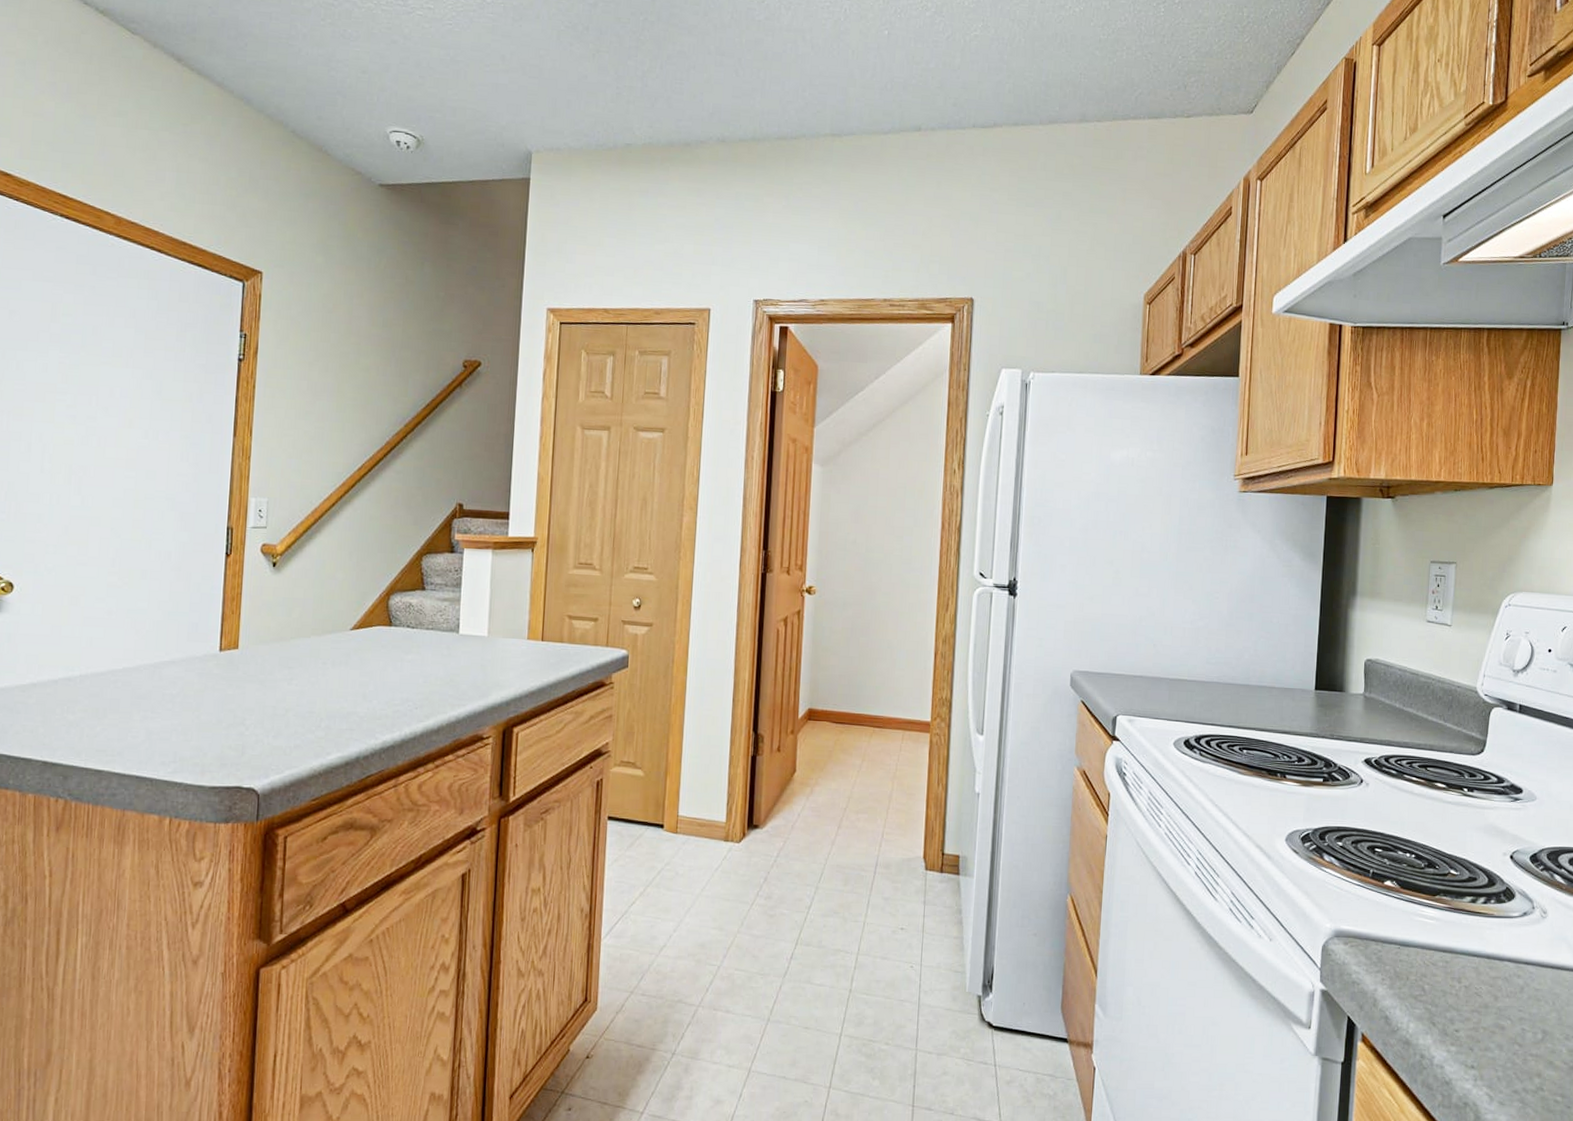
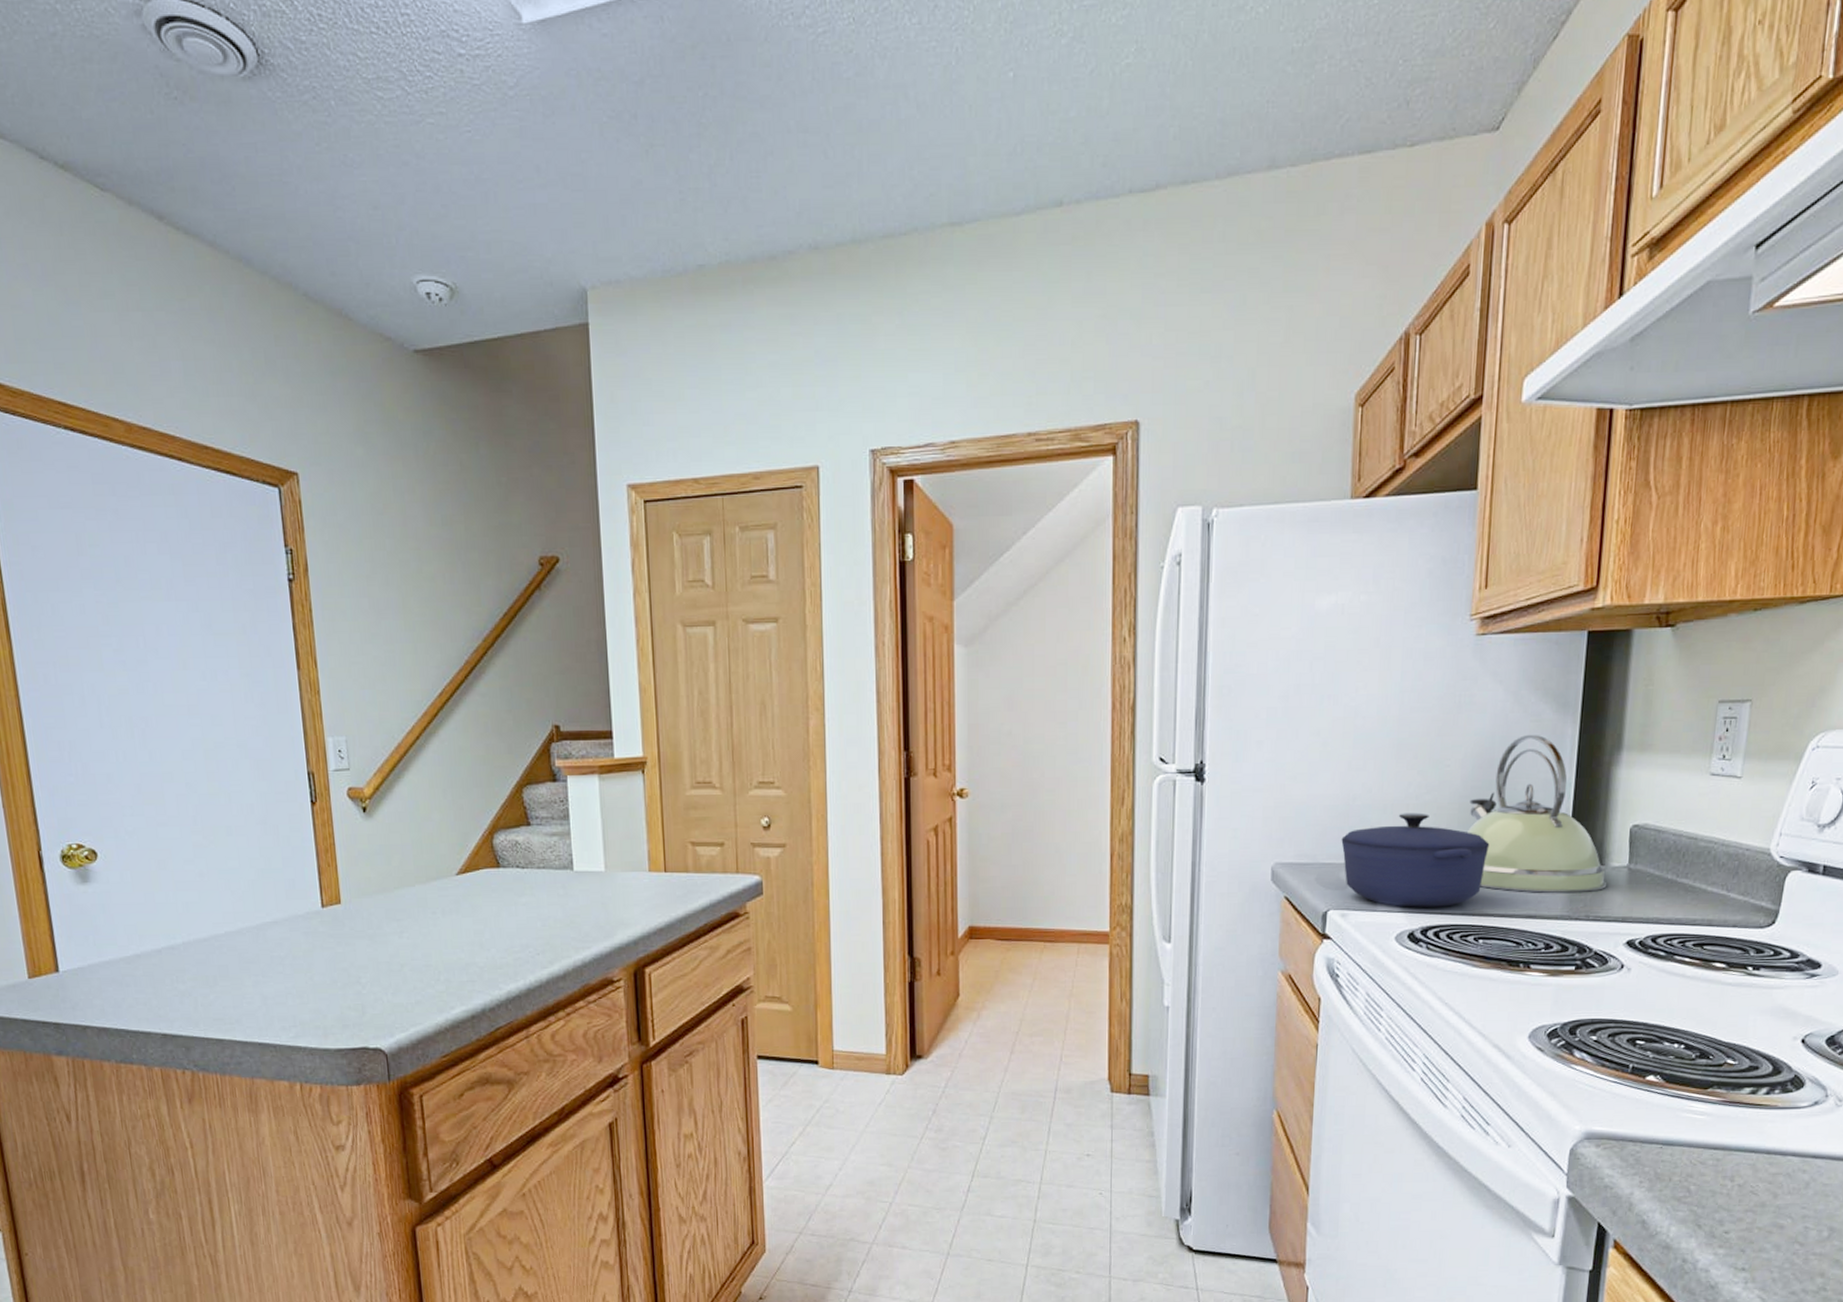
cooking pot: none [1129,635,1251,719] -> present [1341,812,1490,907]
kettle: none [1233,576,1347,715] -> present [1467,734,1606,894]

